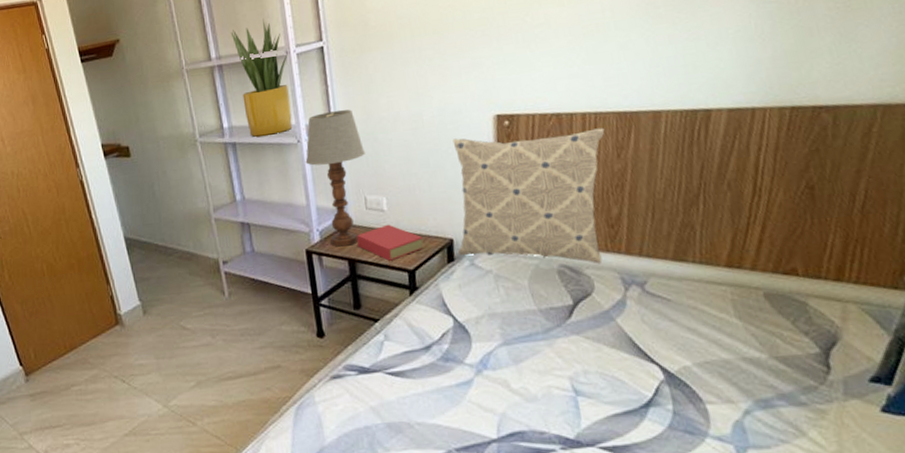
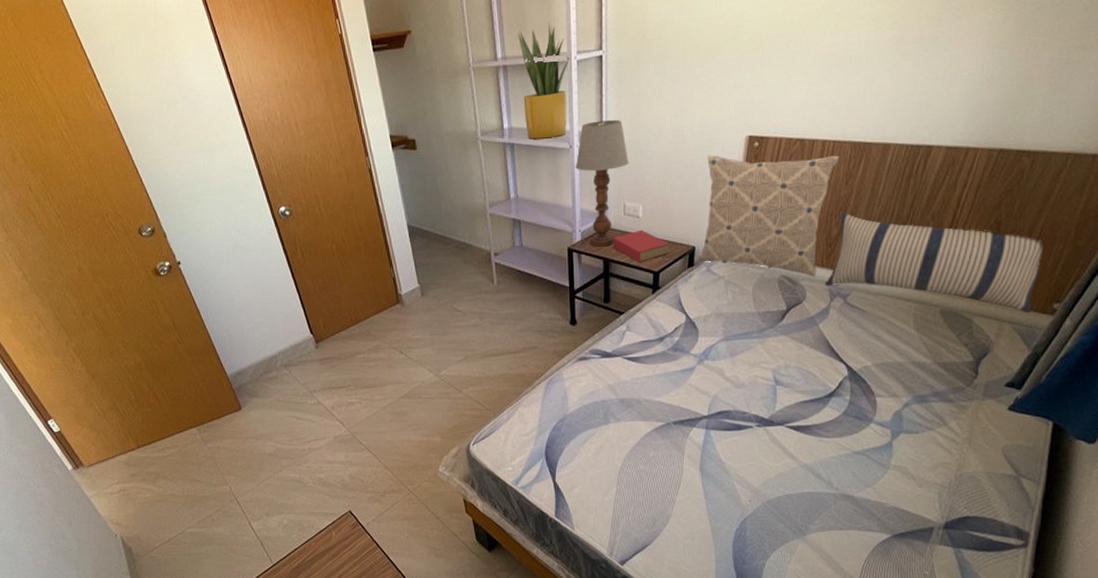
pillow: none [615,189,879,291] -> present [826,213,1044,314]

